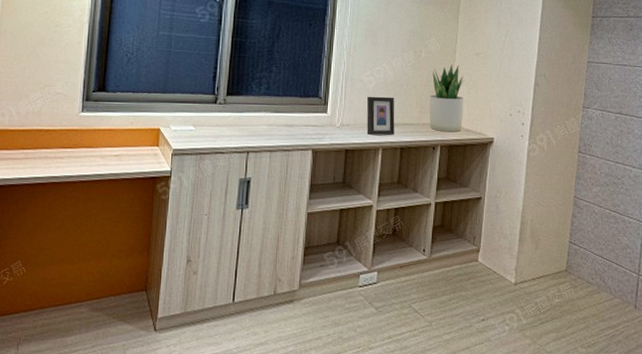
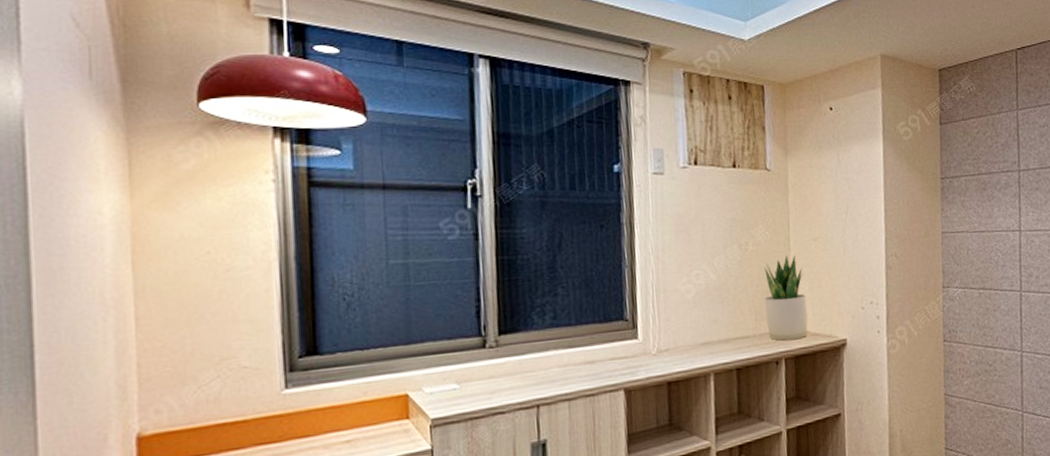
picture frame: present [366,96,395,136] -> none [687,306,727,360]

